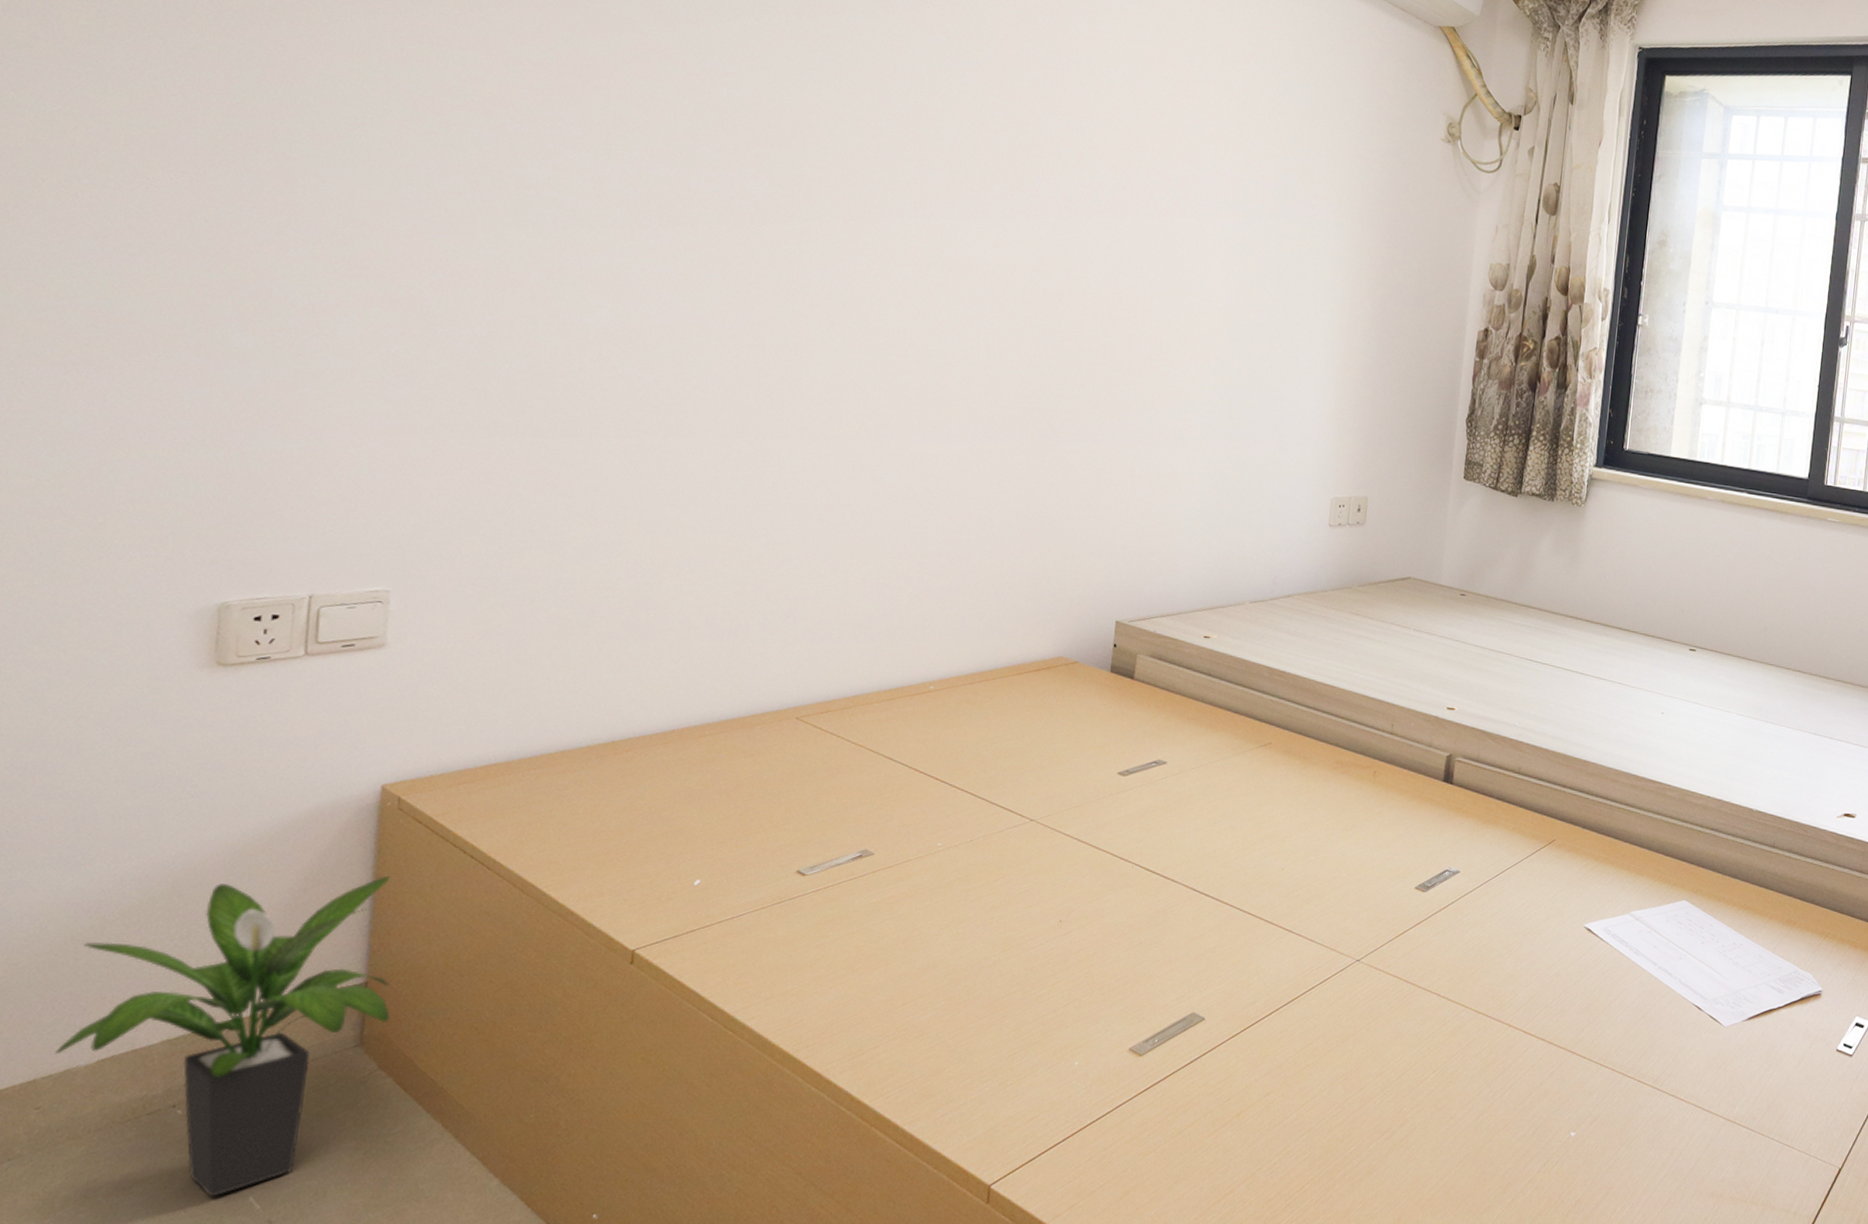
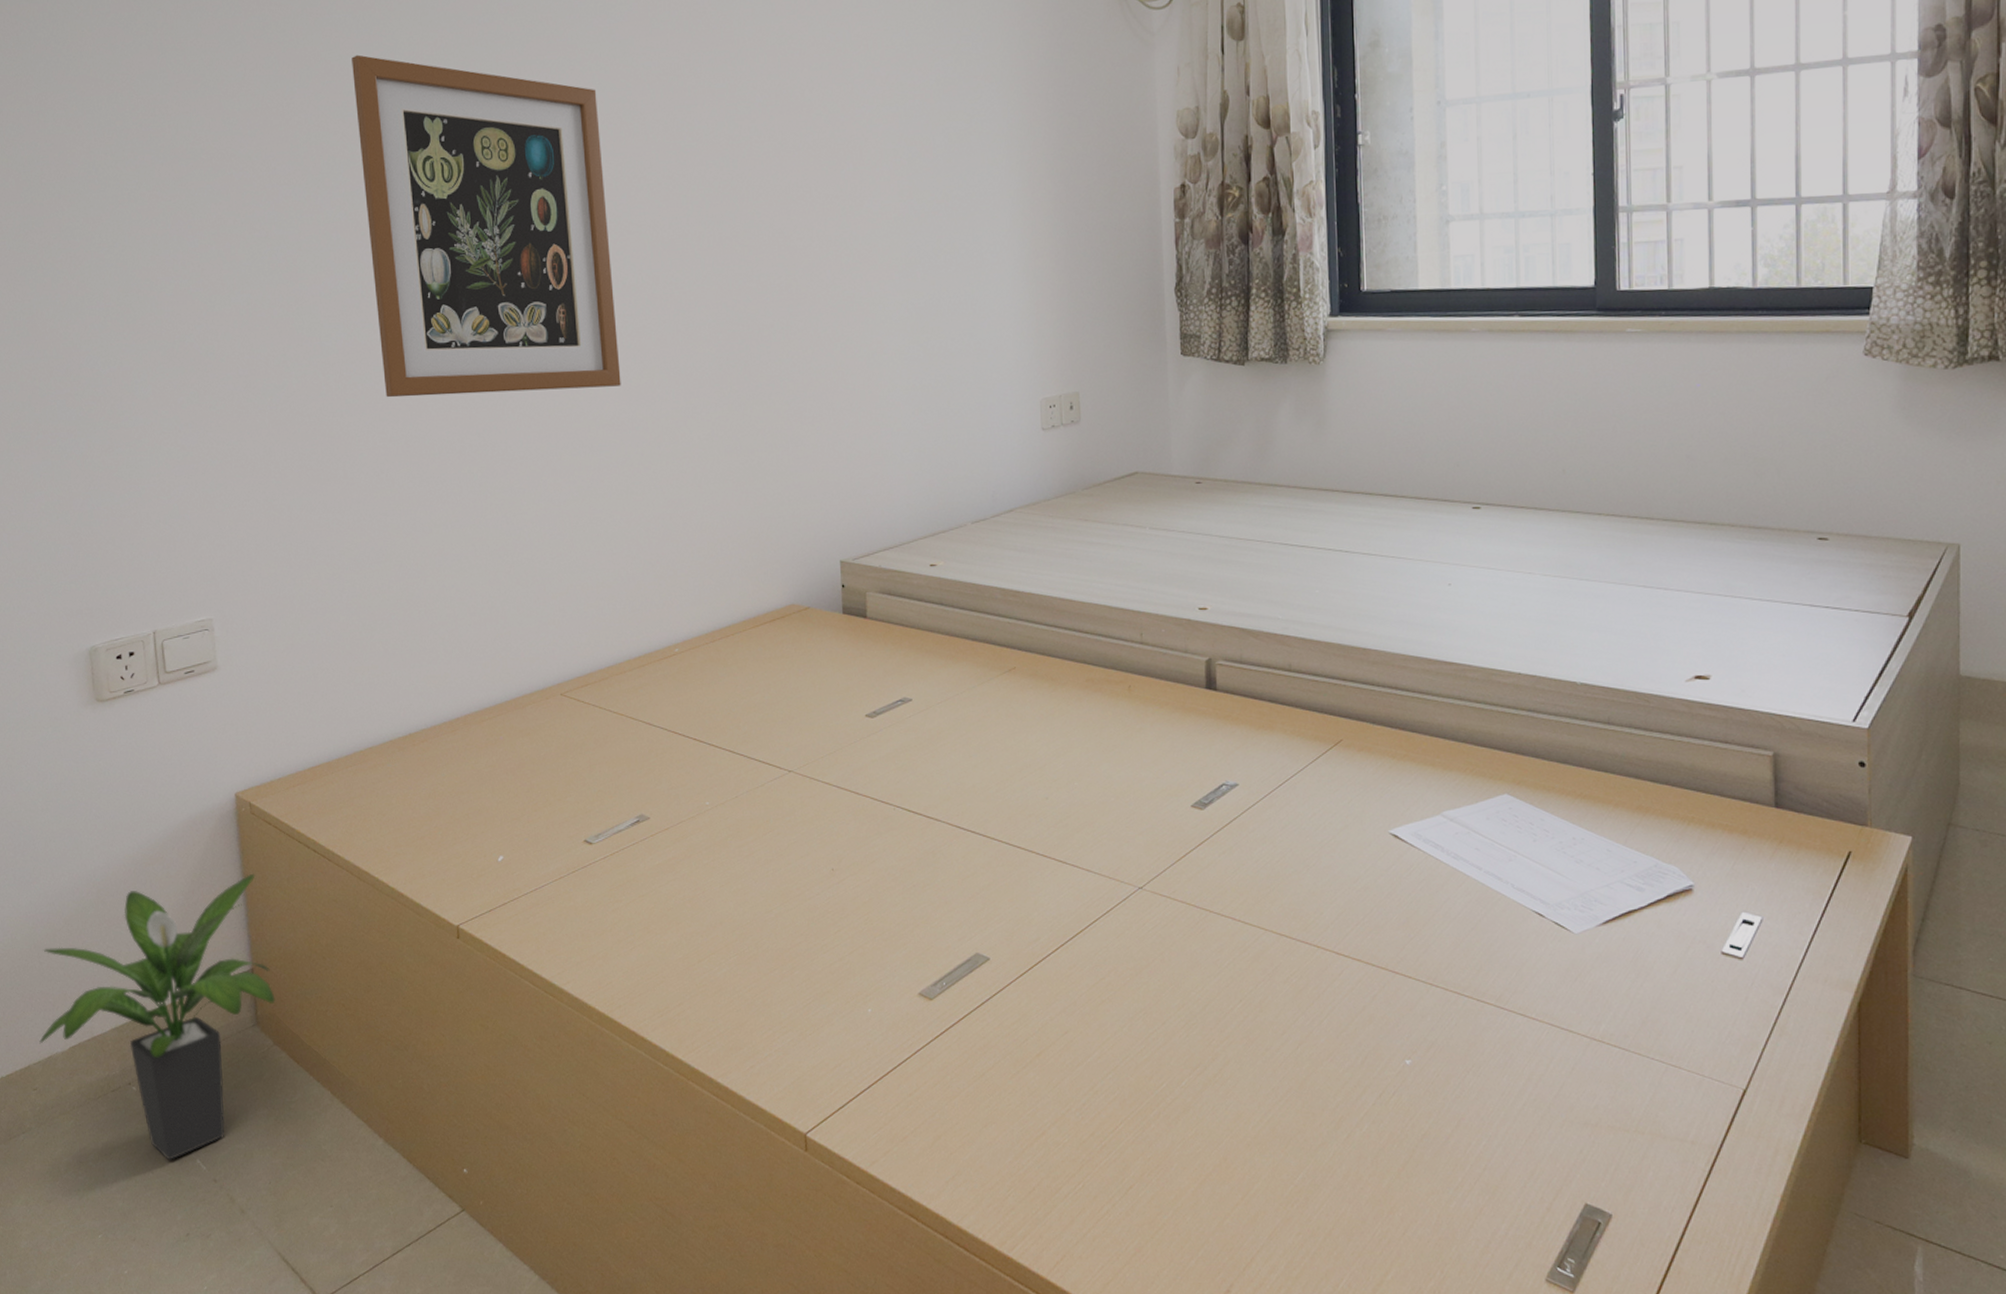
wall art: none [649,34,939,418] -> present [352,54,621,398]

